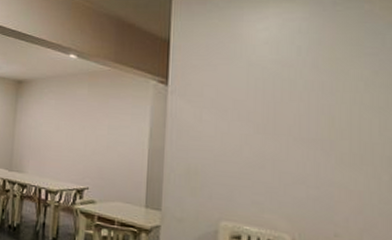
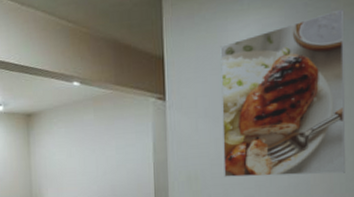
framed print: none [229,12,381,193] -> present [220,9,345,177]

